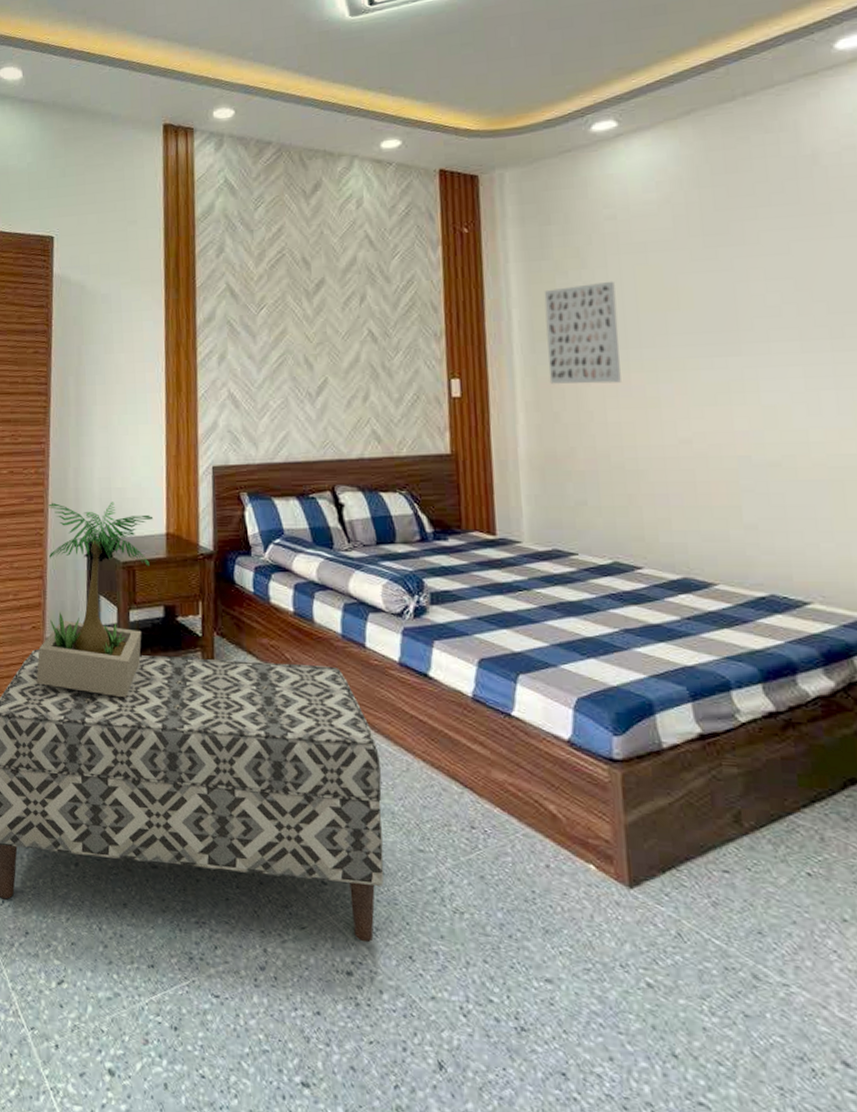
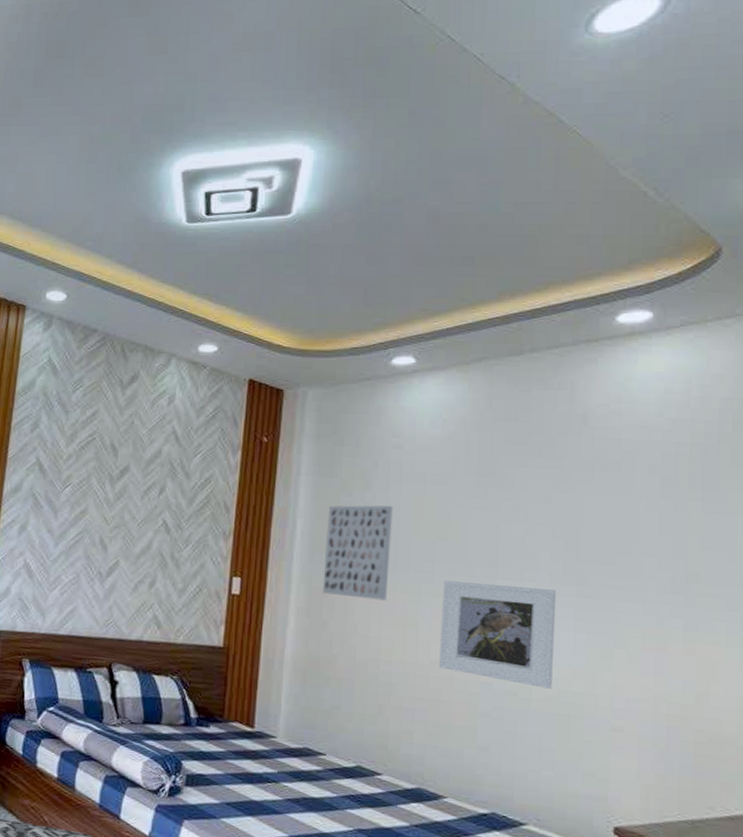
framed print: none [681,347,819,454] -> present [439,580,557,689]

